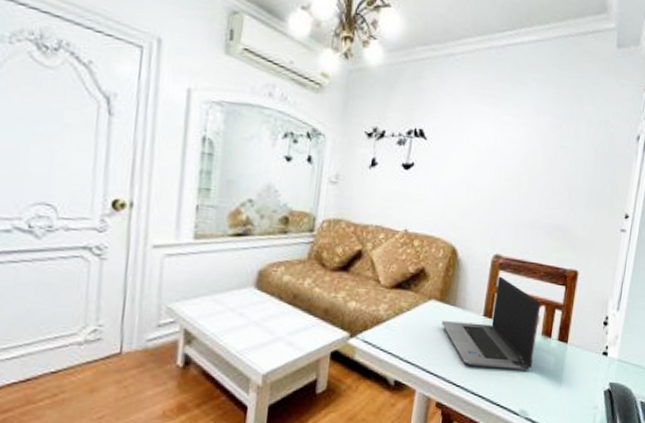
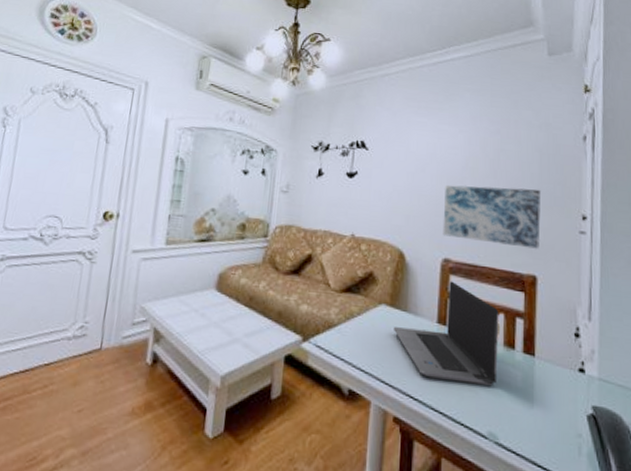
wall art: none [496,180,592,246] -> present [442,184,541,249]

